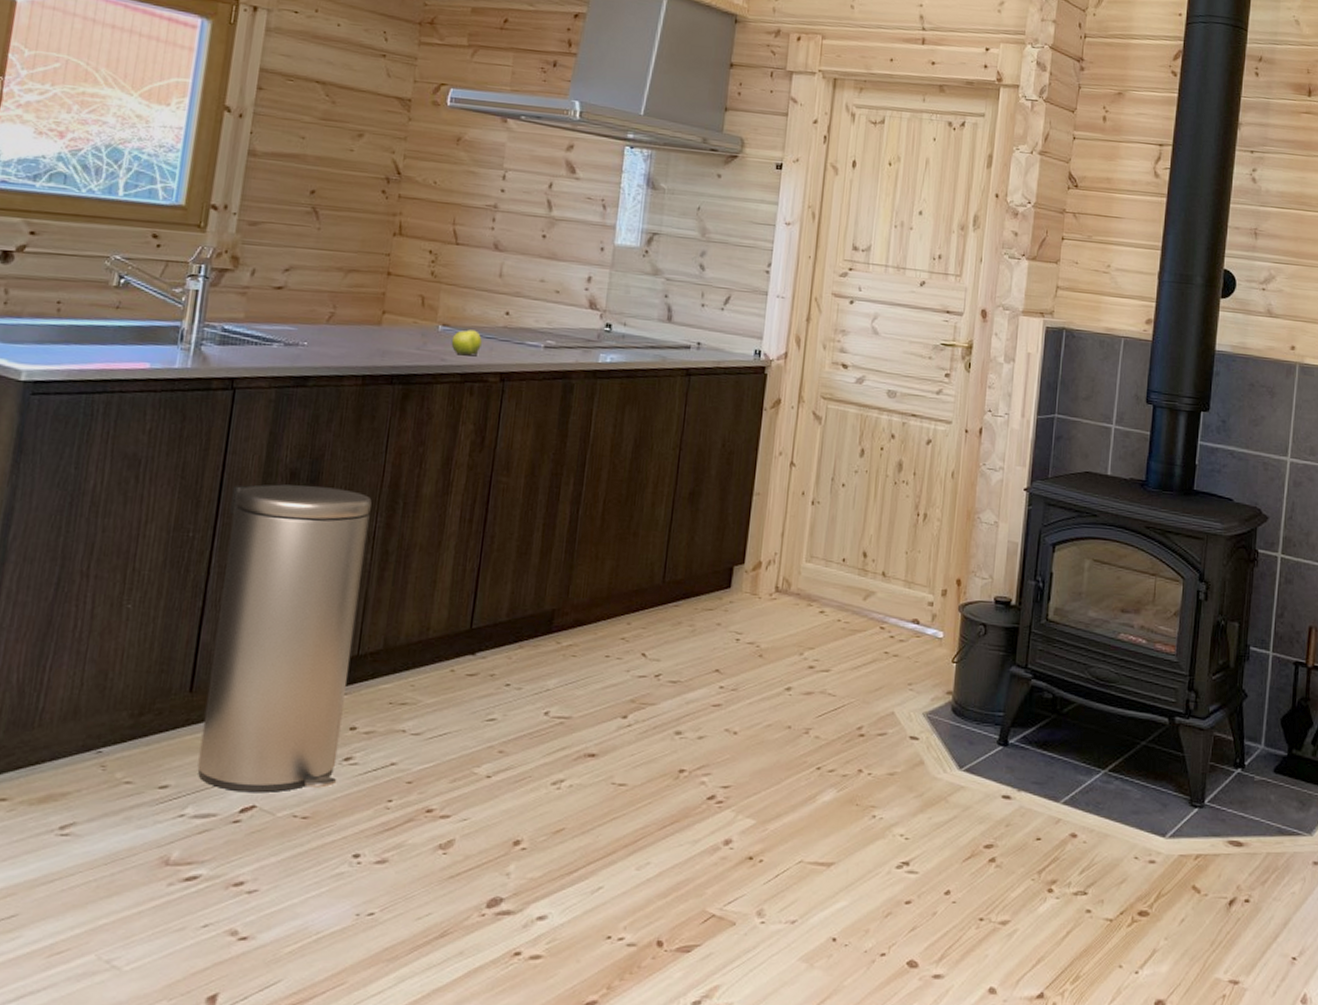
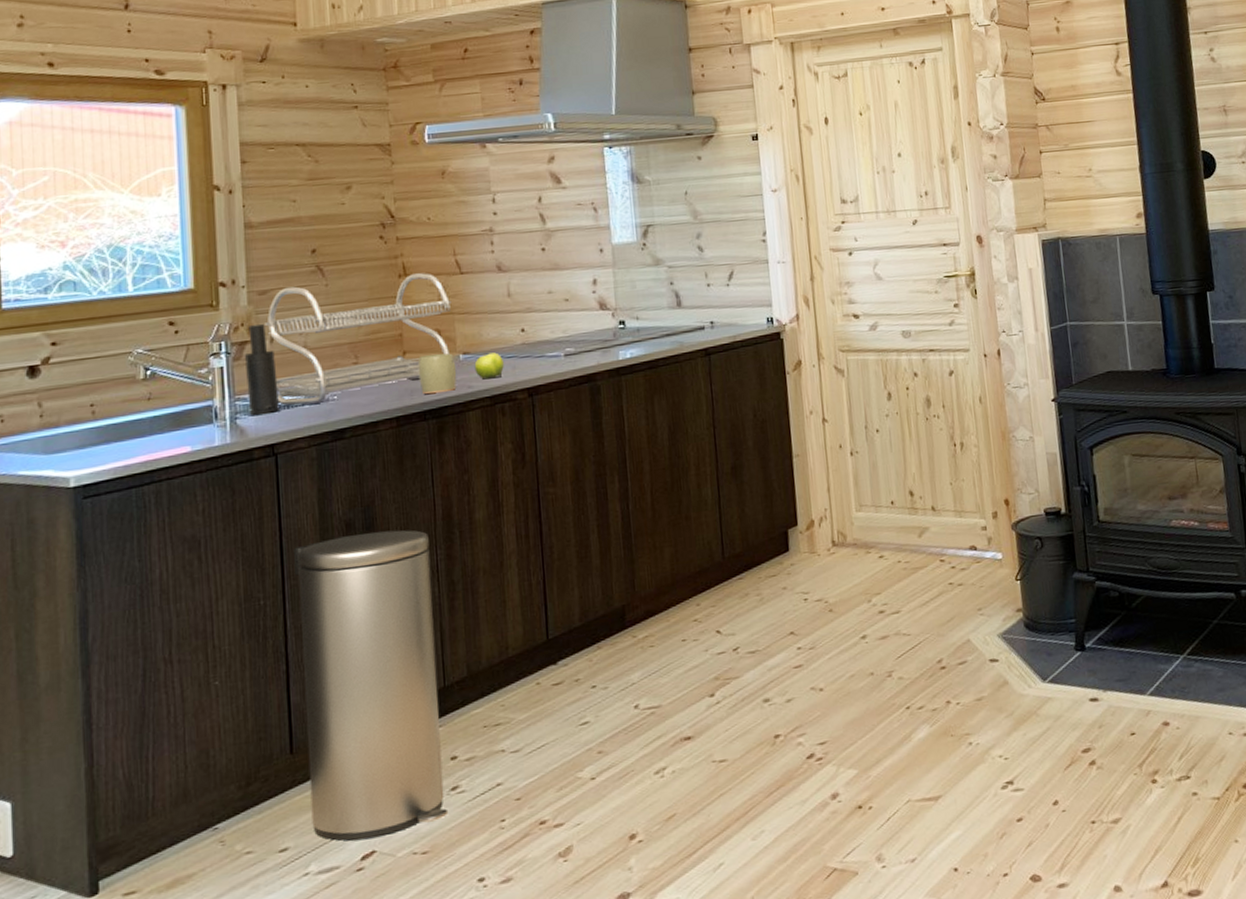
soap dispenser: none [216,254,253,347] -> present [244,324,279,415]
dish rack: none [246,223,441,346] -> present [265,272,452,406]
mug: none [393,319,433,361] -> present [417,353,457,395]

